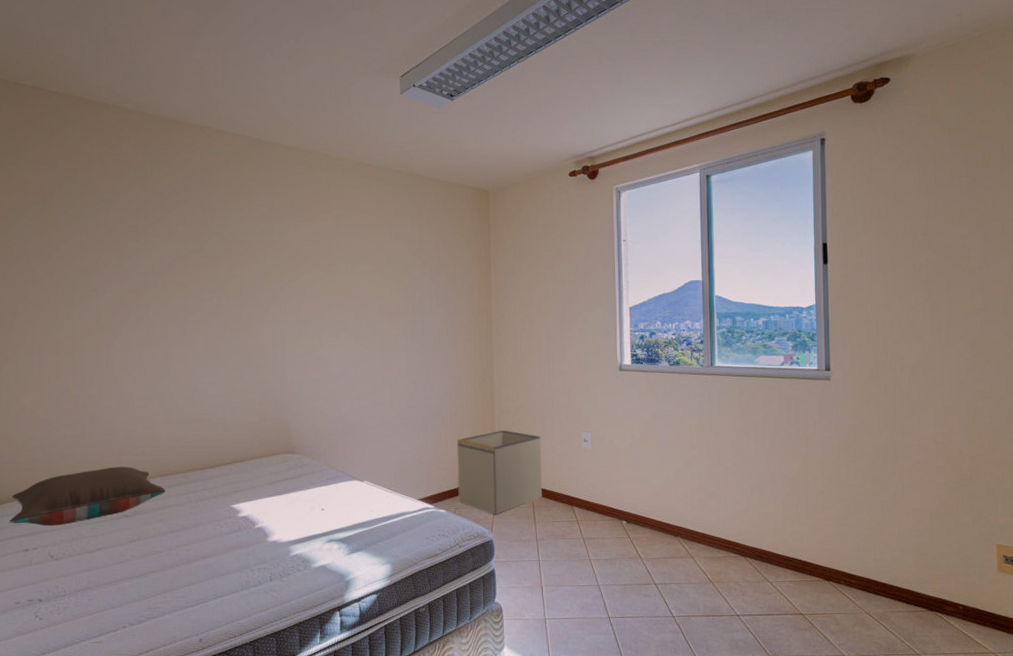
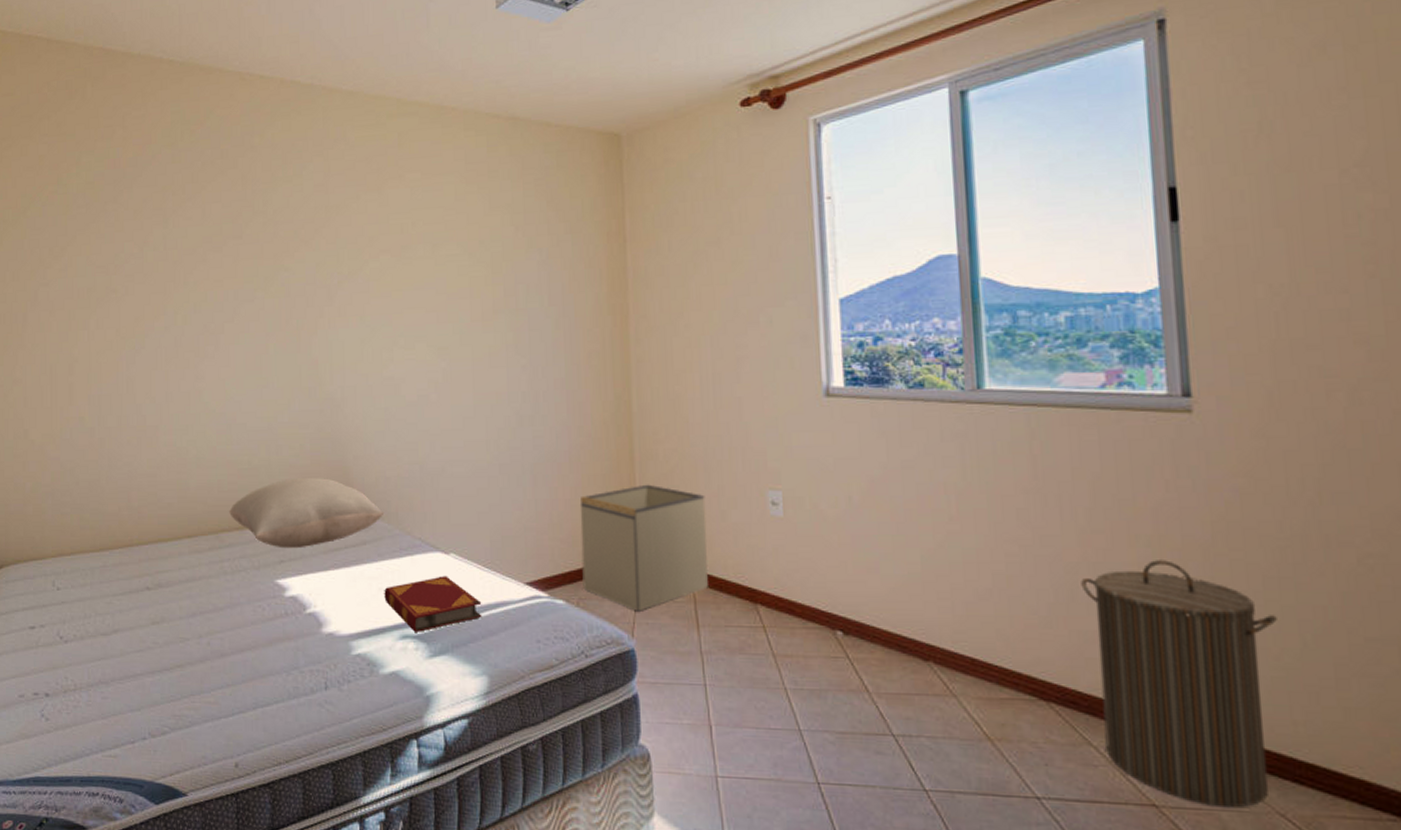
pillow: present [9,466,166,526] -> none [14,522,196,598]
pillow: none [193,429,316,482] -> present [229,477,385,549]
hardback book: none [315,497,387,537] -> present [384,576,482,632]
laundry hamper: none [766,469,870,612] -> present [1081,560,1277,808]

